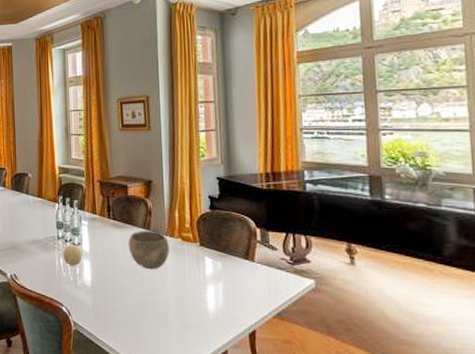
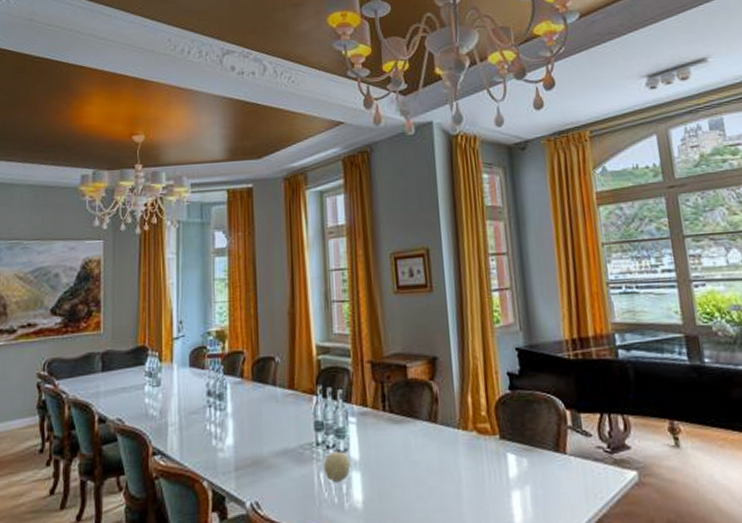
bowl: present [128,231,169,270] -> none [410,424,463,477]

